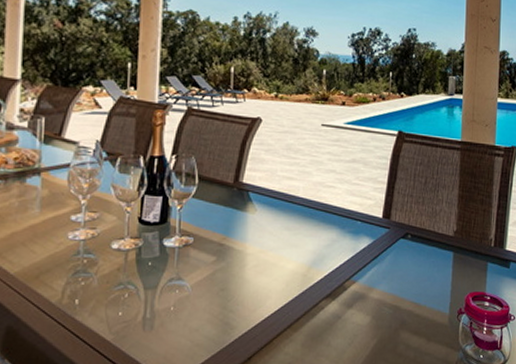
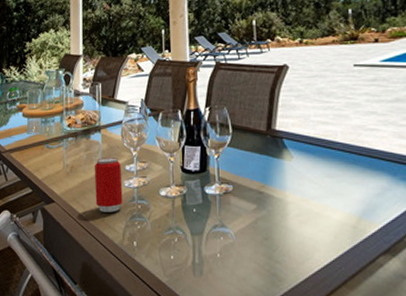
beverage can: none [28,206,66,268] -> present [94,158,123,212]

